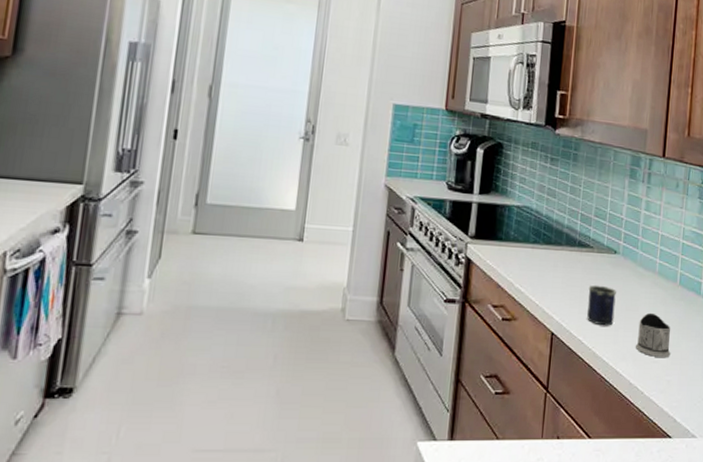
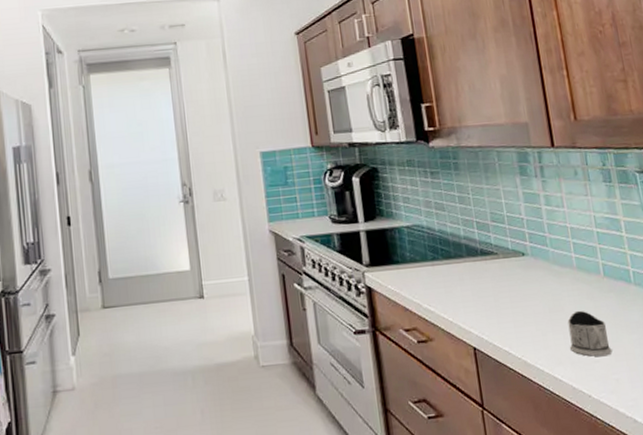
mug: present [587,285,616,326] -> none [502,291,539,333]

